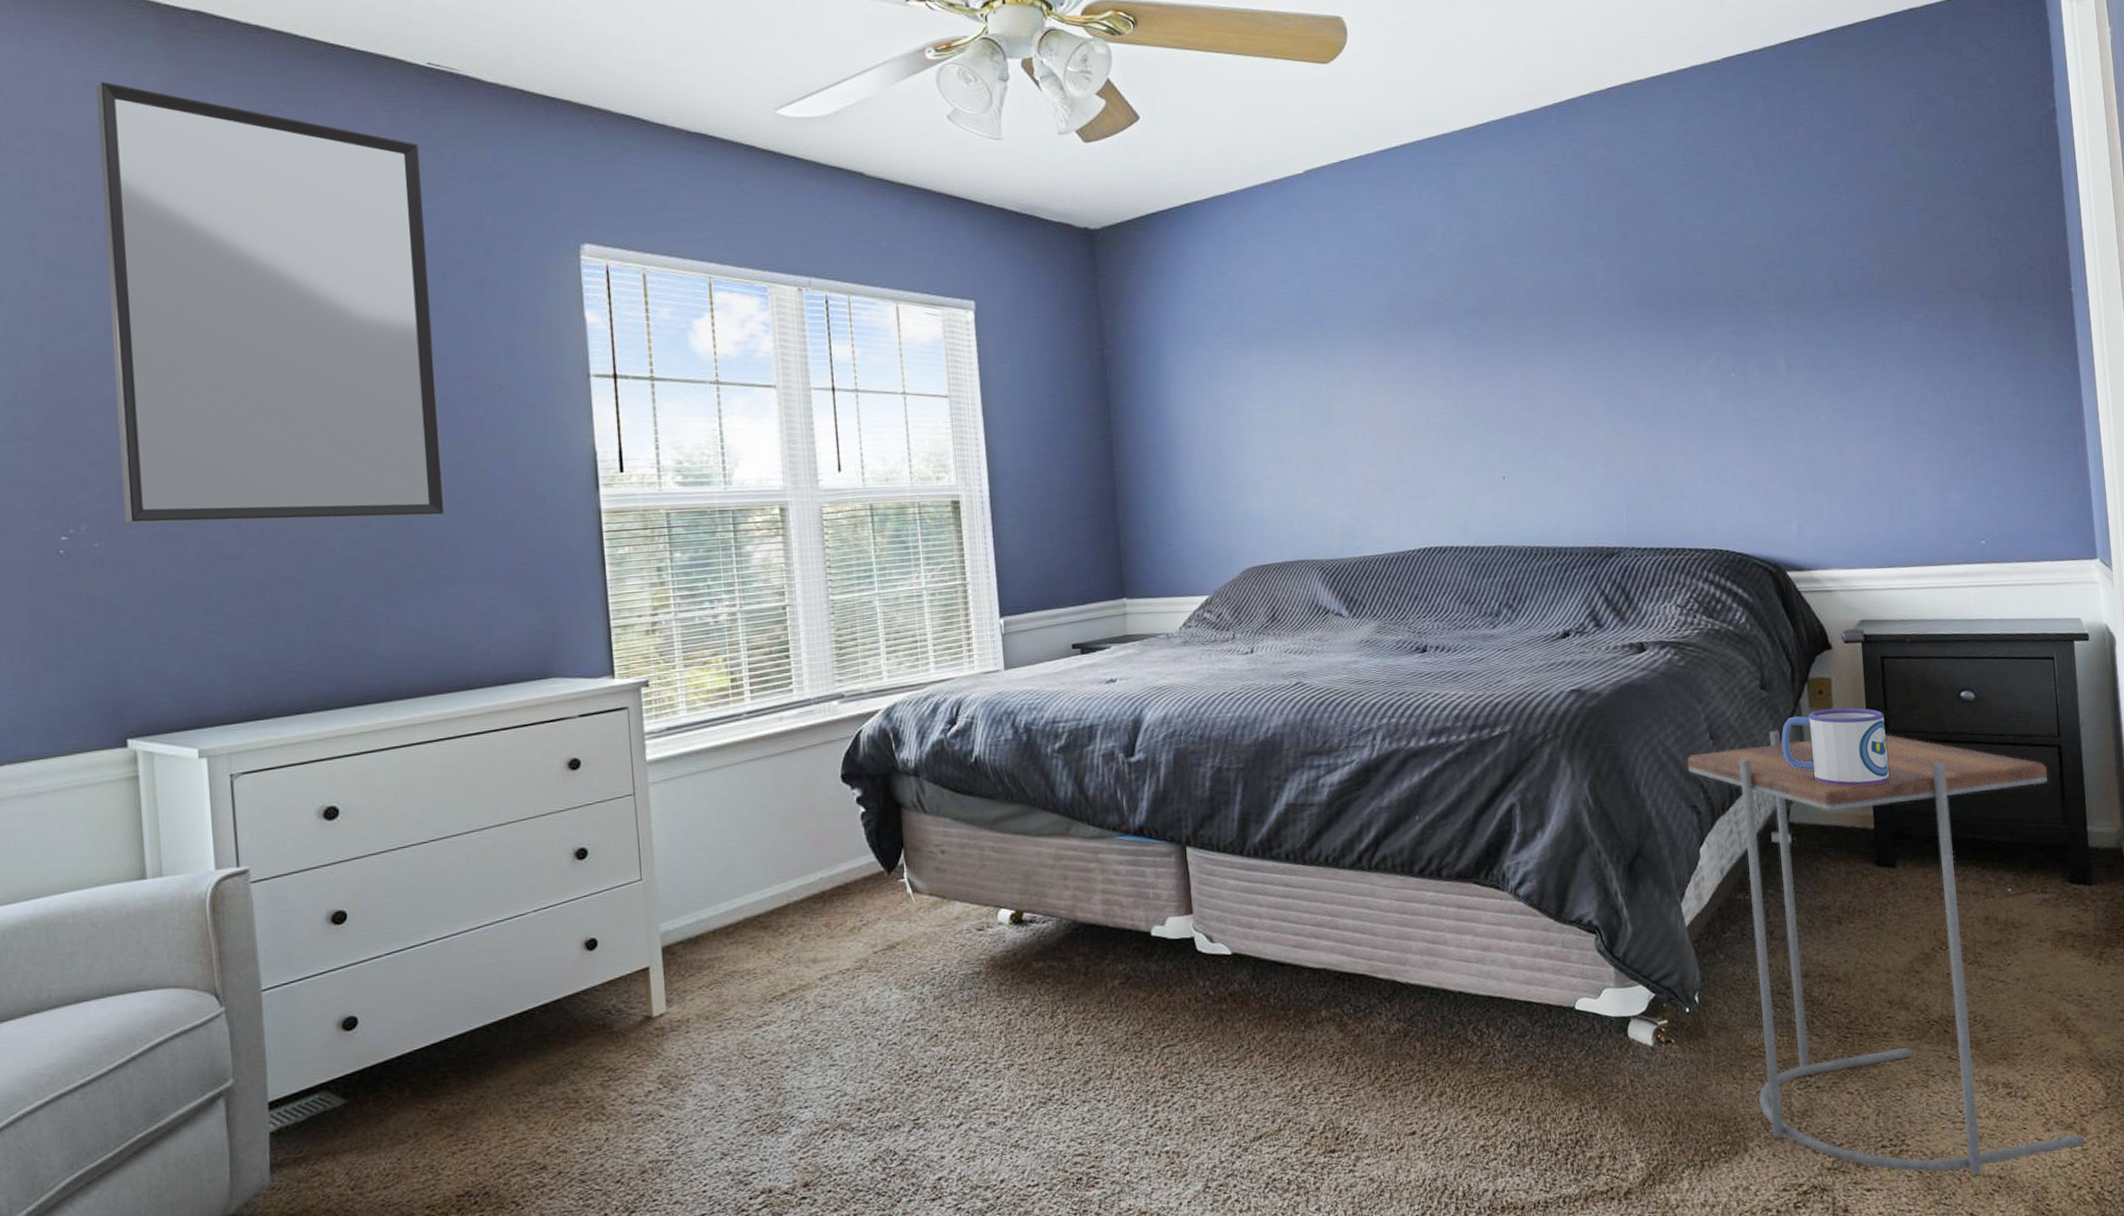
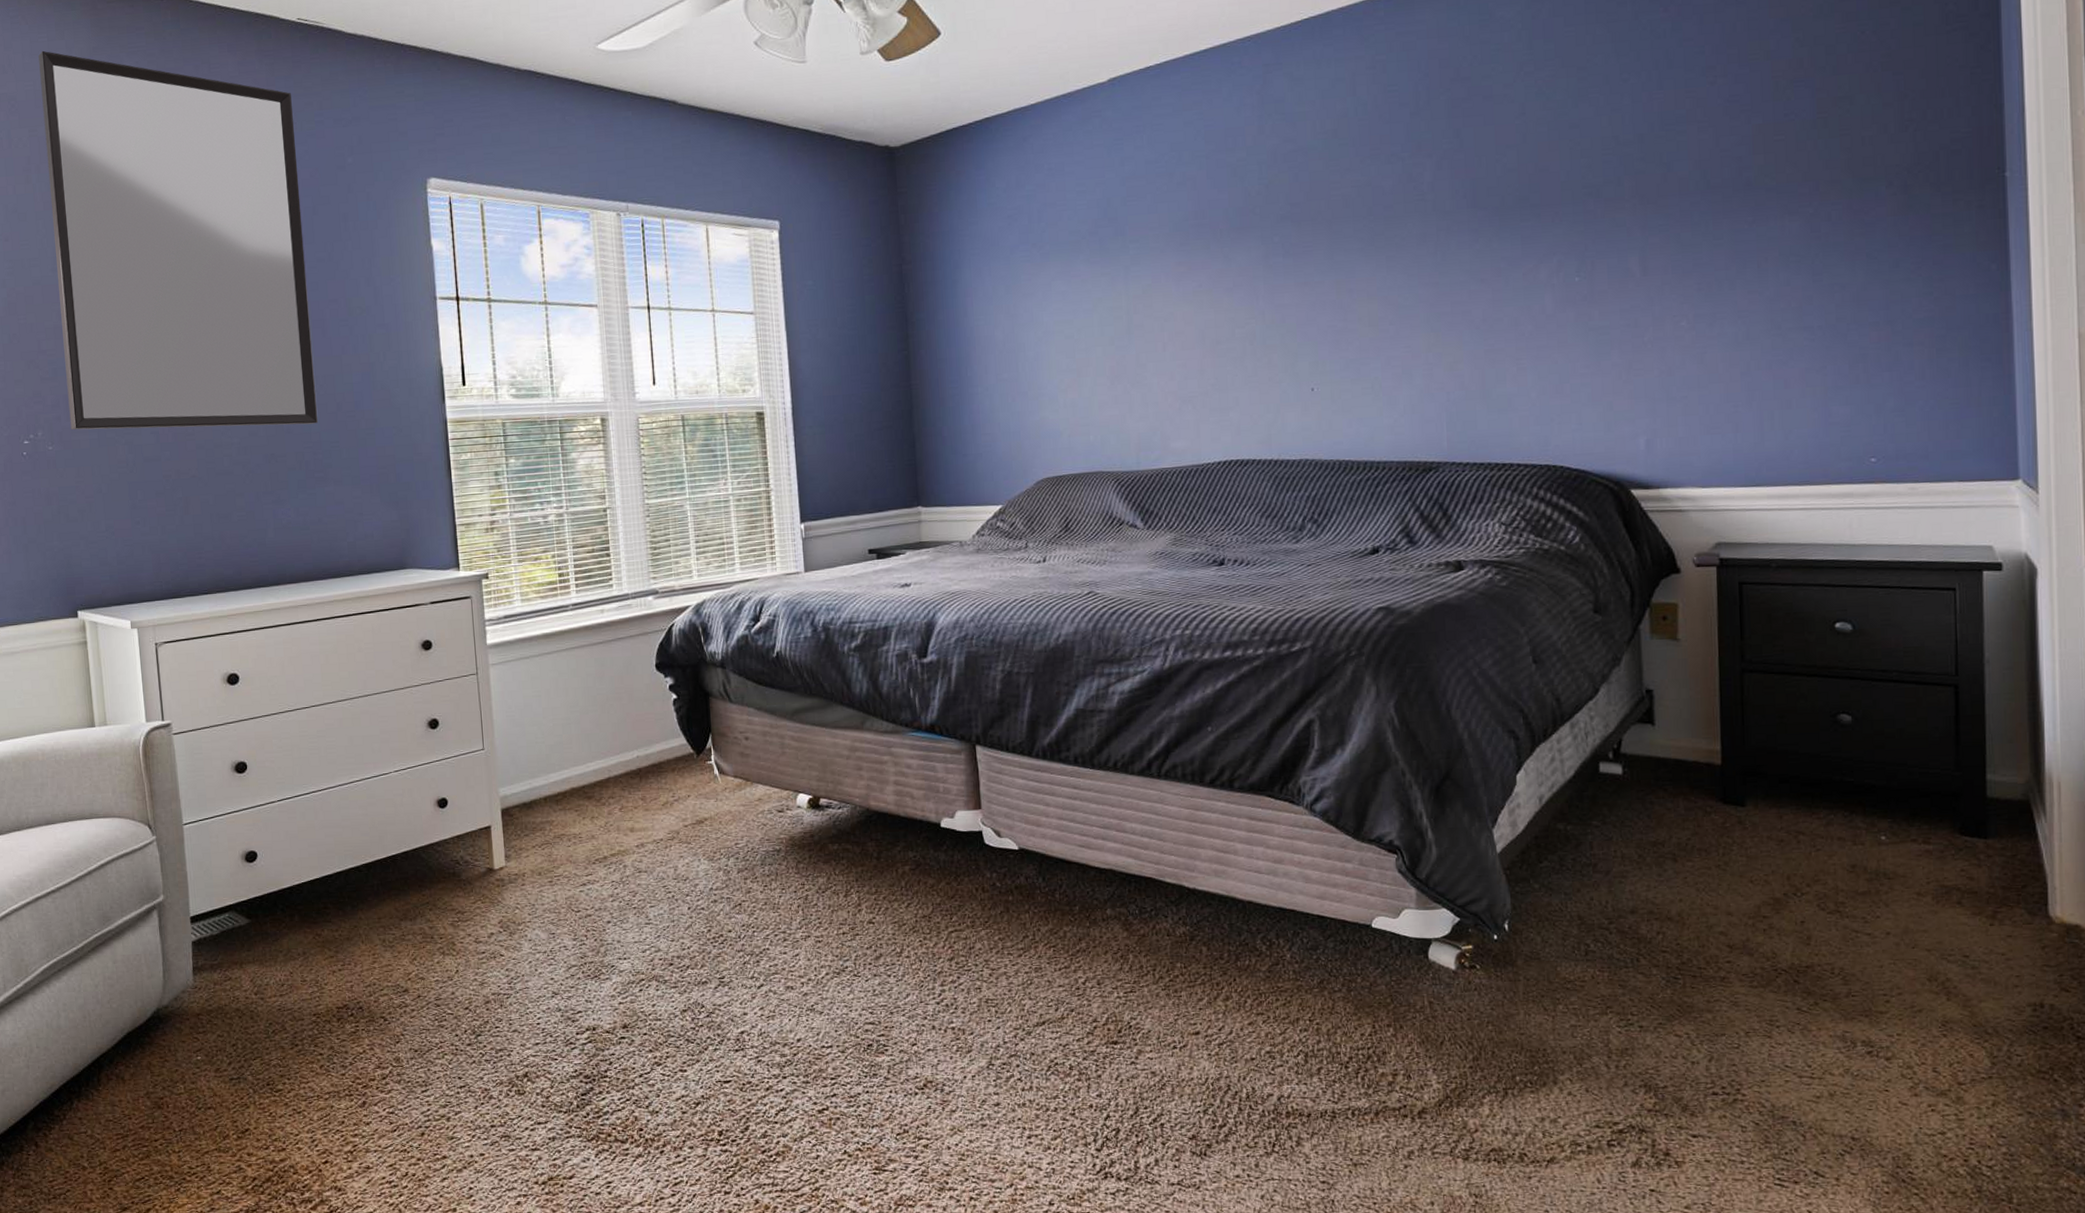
side table: present [1687,731,2085,1175] -> none [1506,657,1961,1133]
mug: present [1781,708,1889,787] -> none [1615,635,1742,720]

